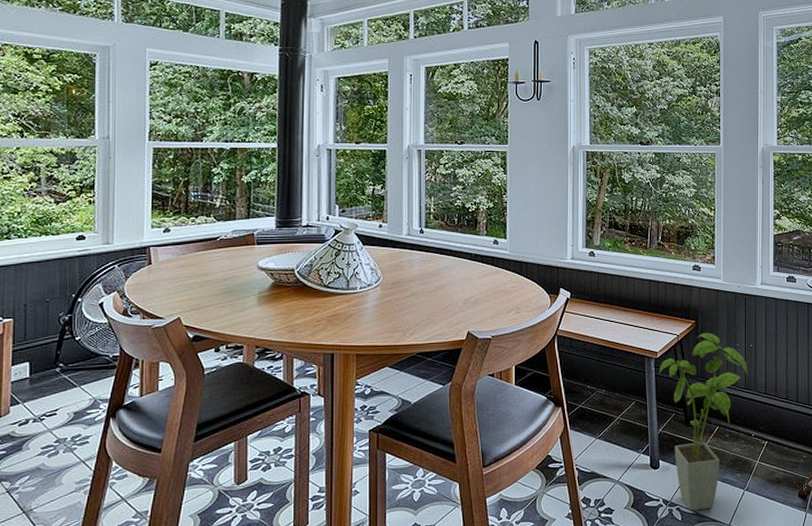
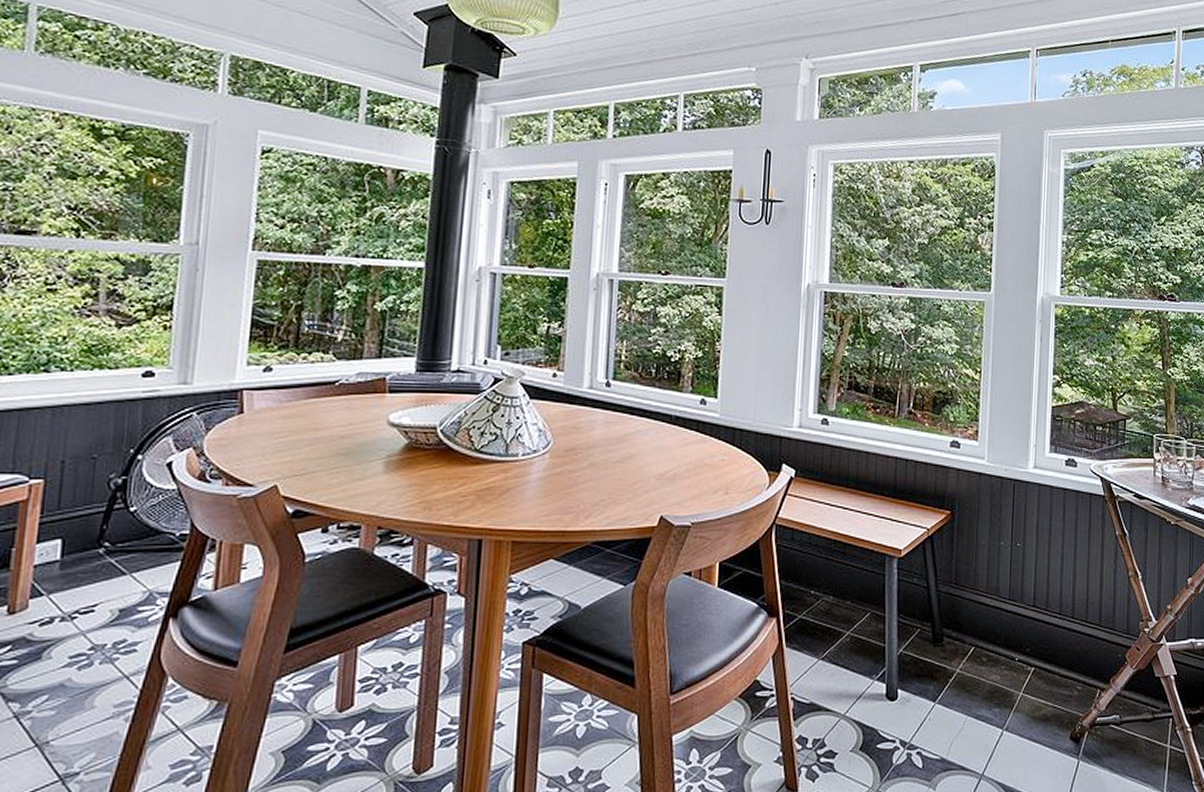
house plant: present [658,333,748,511] -> none [902,527,1014,757]

